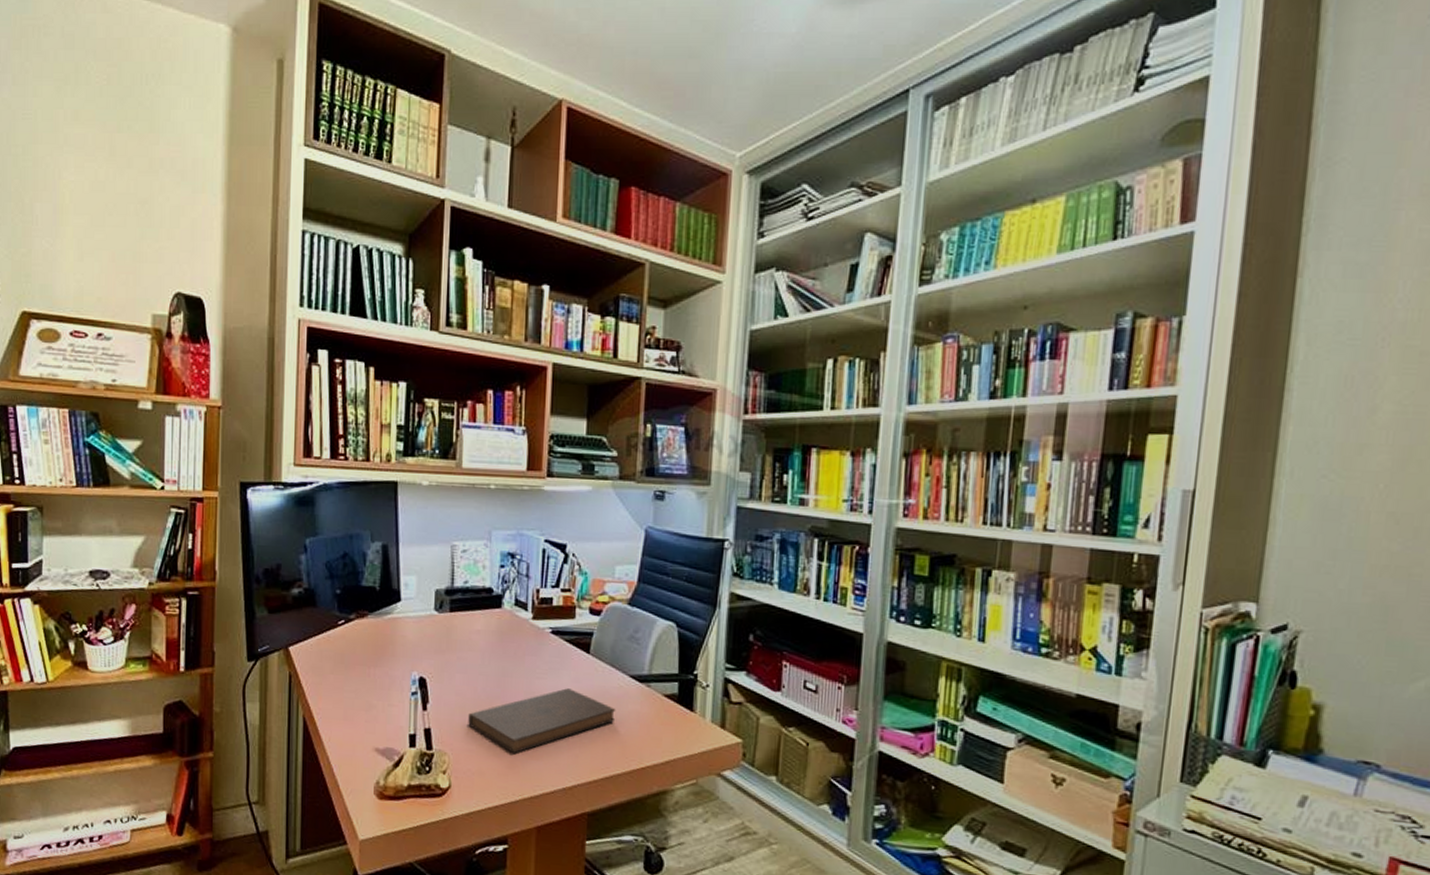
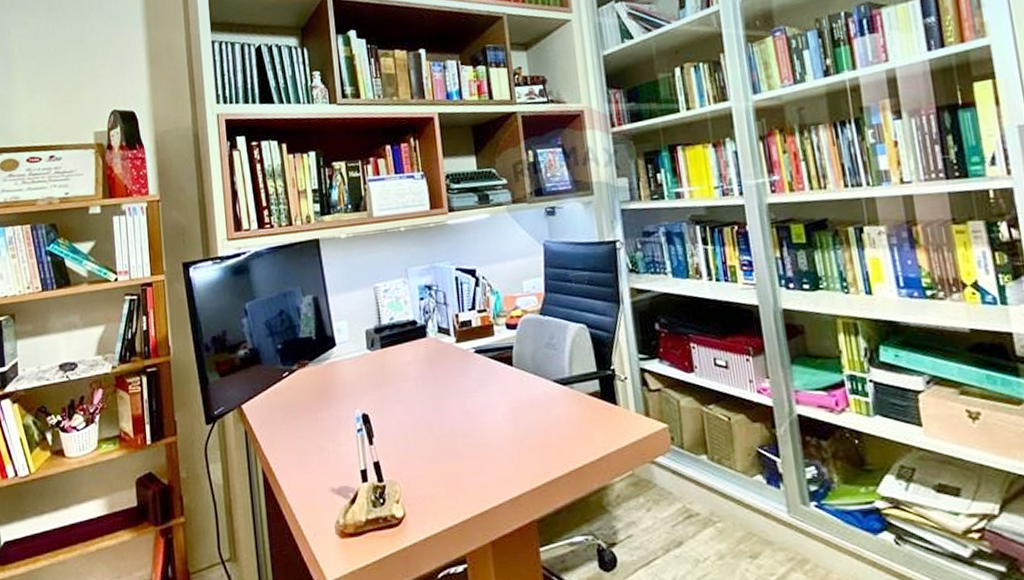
book: present [468,688,616,753] -> none [412,402,547,473]

